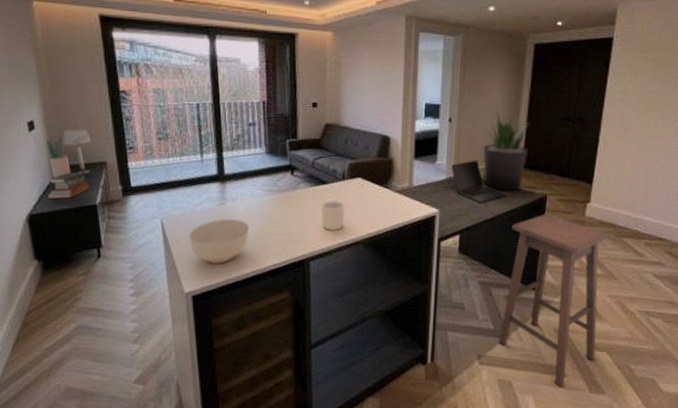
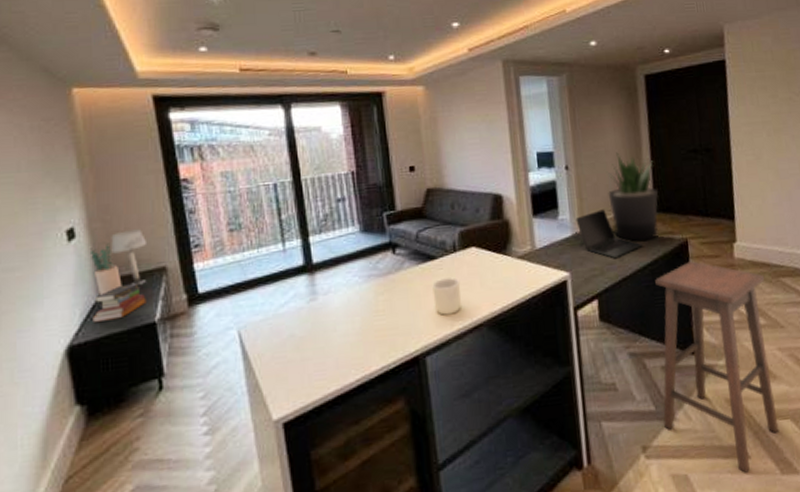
bowl: present [188,219,249,264] -> none [273,316,348,377]

